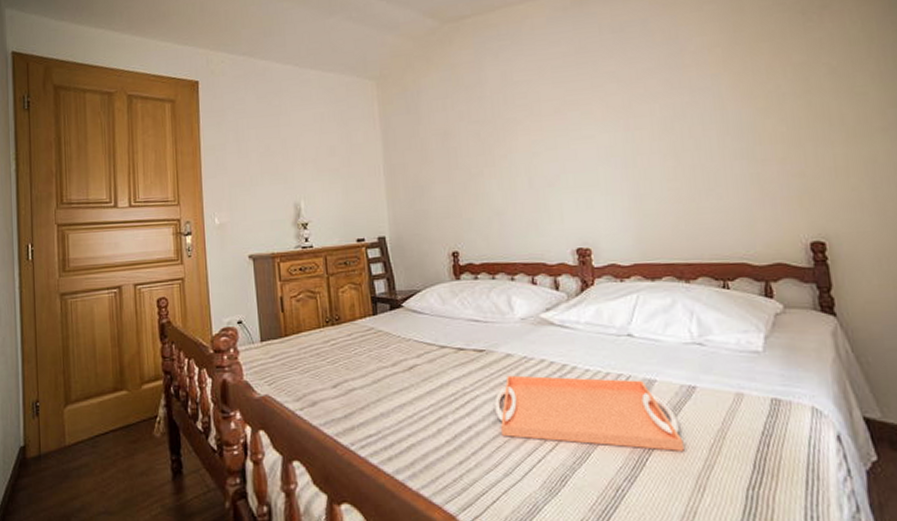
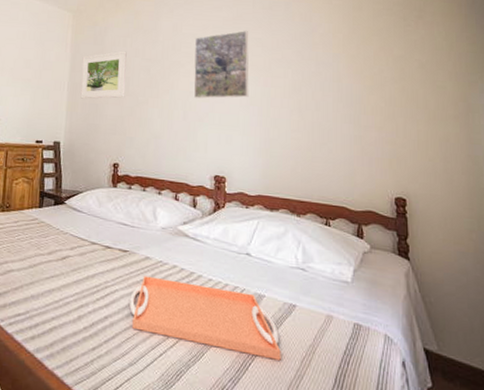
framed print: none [396,116,454,182] -> present [80,51,127,99]
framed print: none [530,65,608,159] -> present [193,30,249,99]

